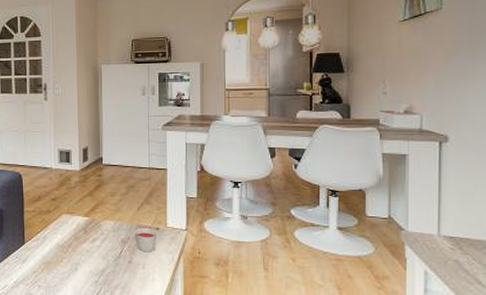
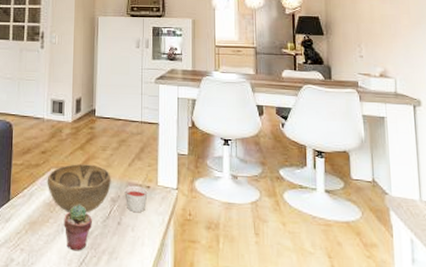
decorative bowl: none [58,209,121,254] -> present [47,164,111,213]
potted succulent: none [77,245,104,287] -> present [64,204,92,251]

